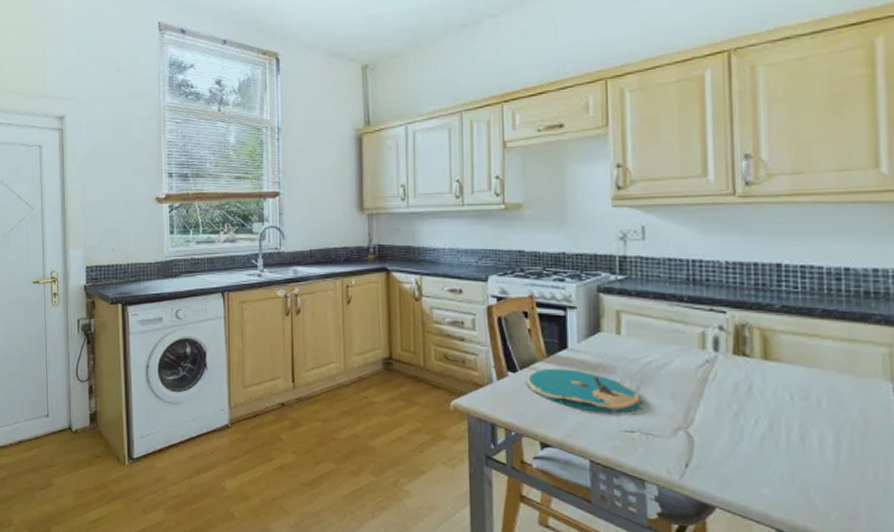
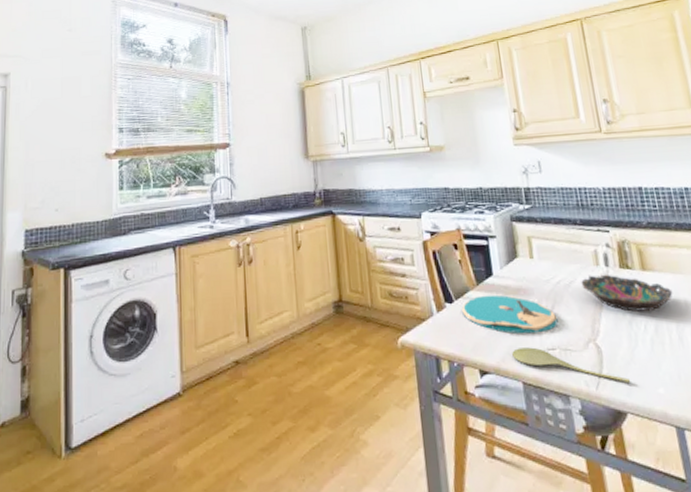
spoon: none [581,426,727,478] -> present [512,347,631,384]
bowl: none [679,358,802,406] -> present [581,274,673,312]

